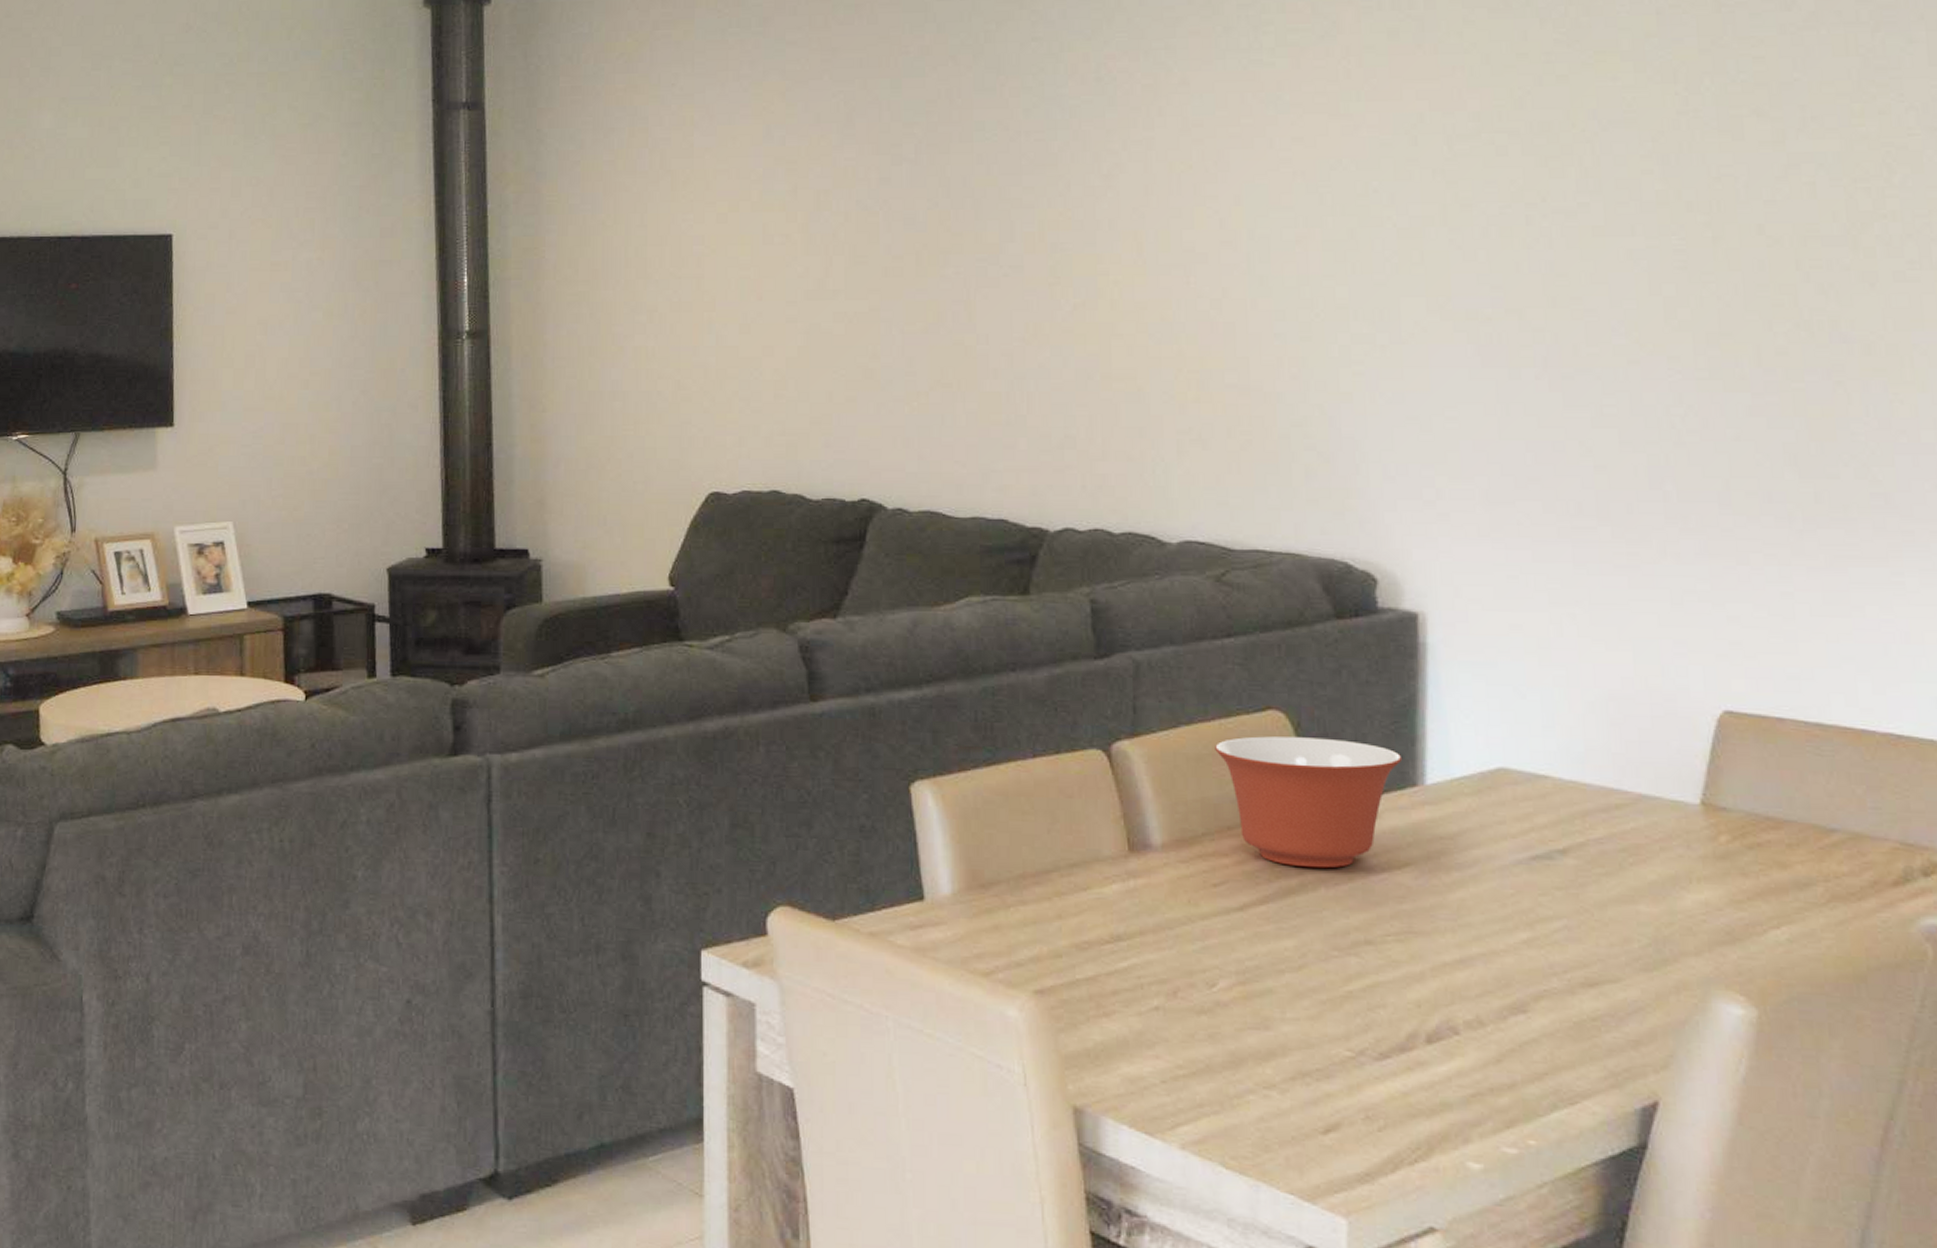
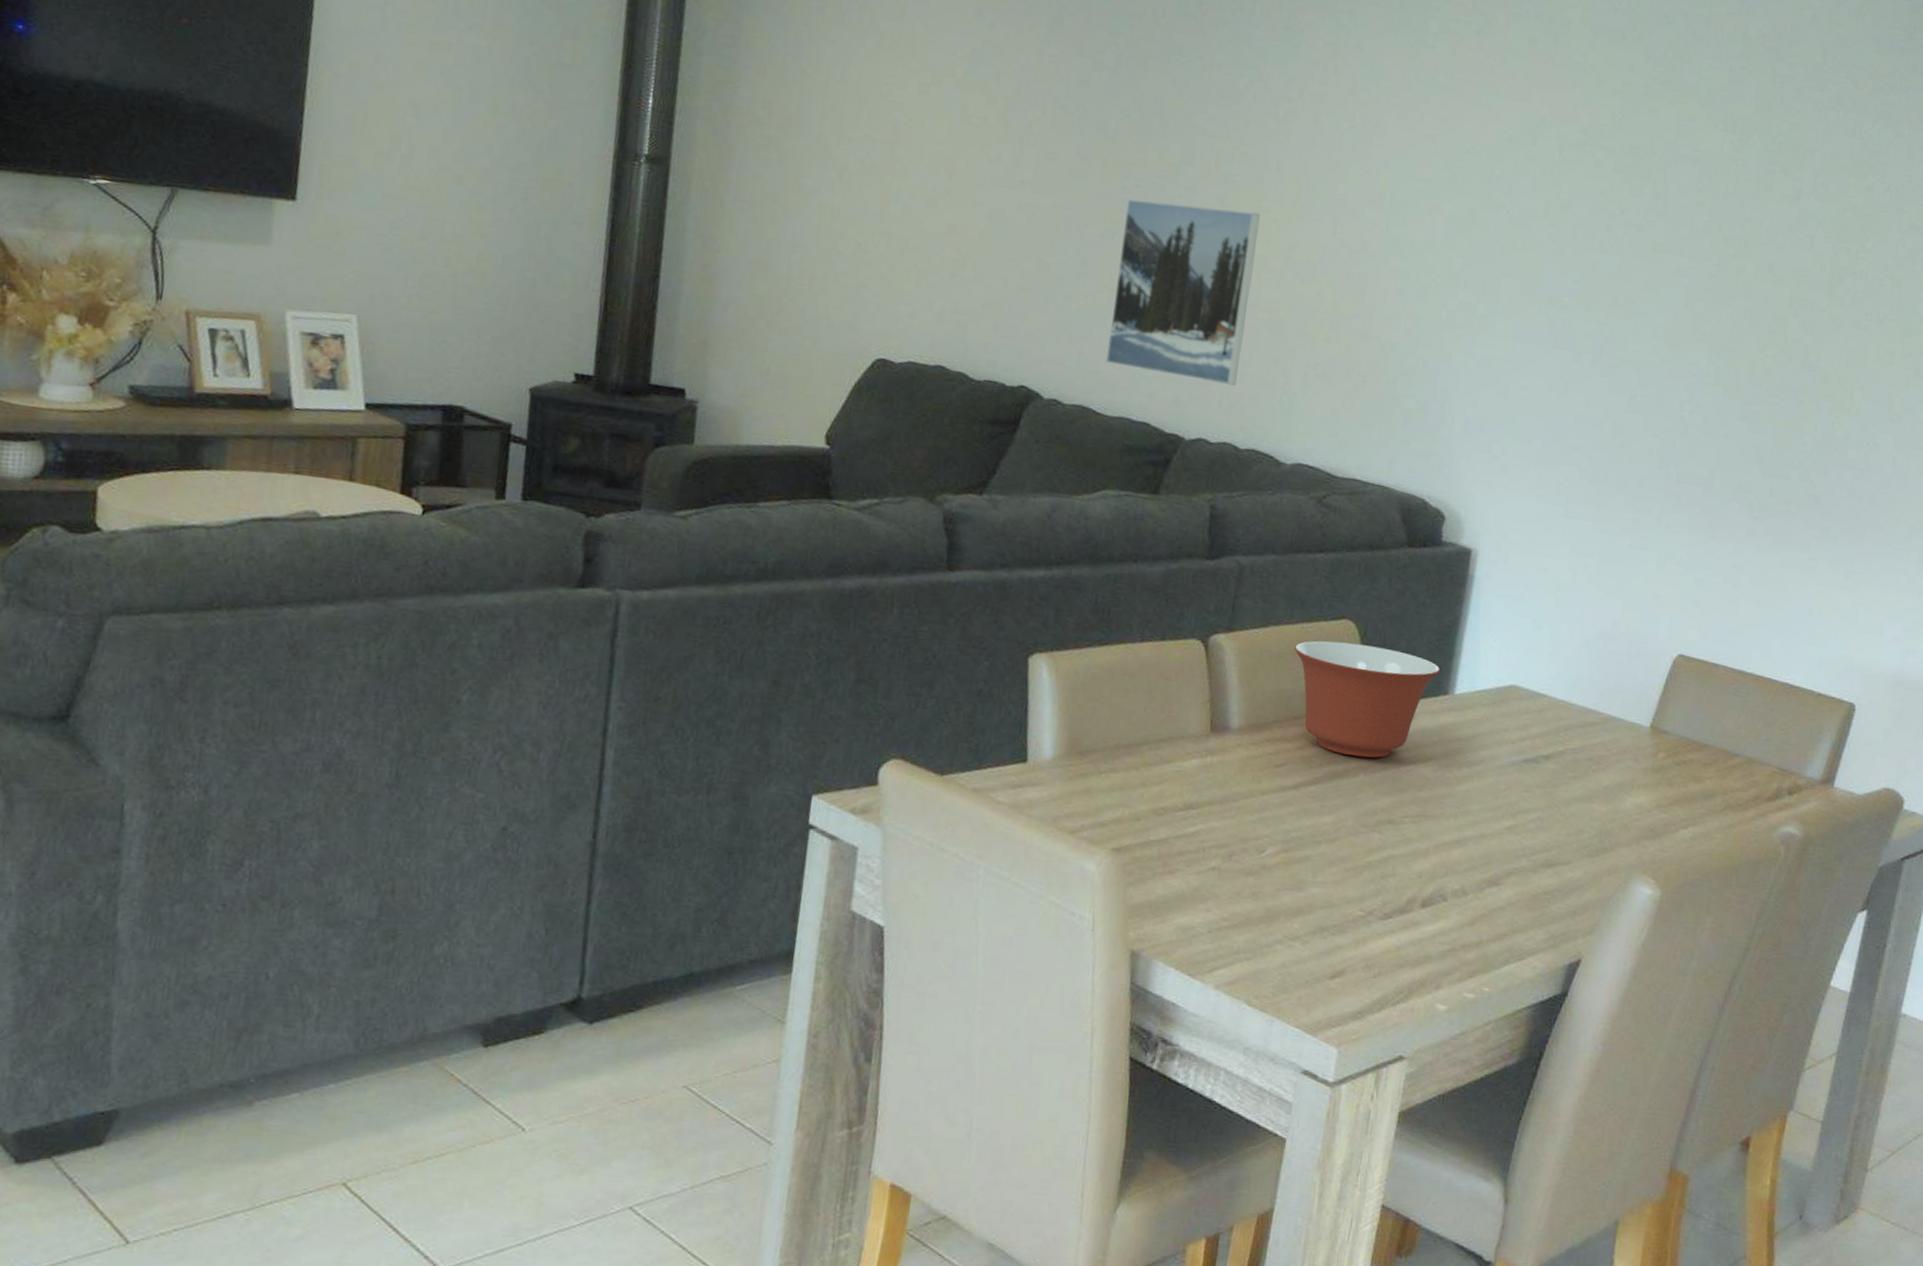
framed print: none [947,278,1100,467] -> present [1106,199,1261,386]

